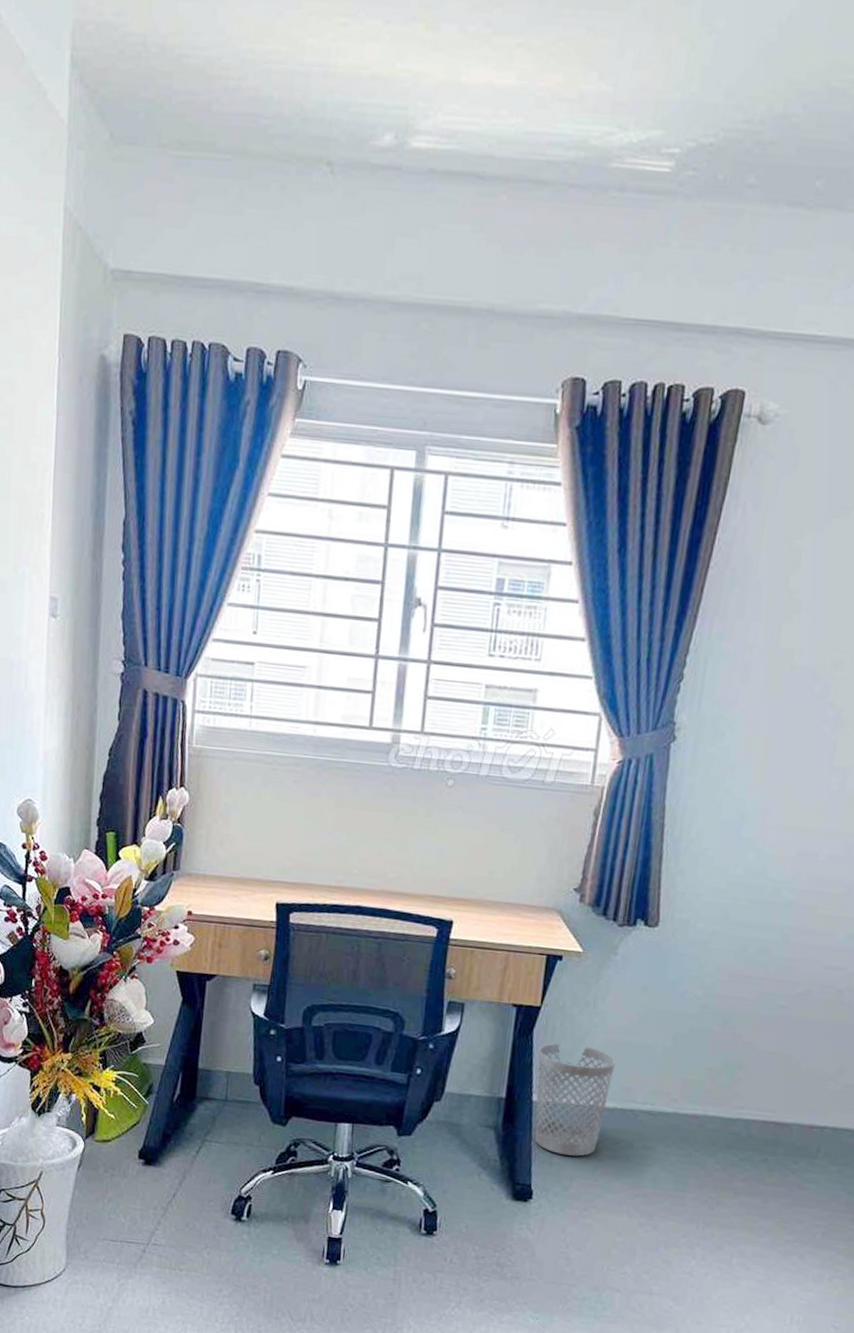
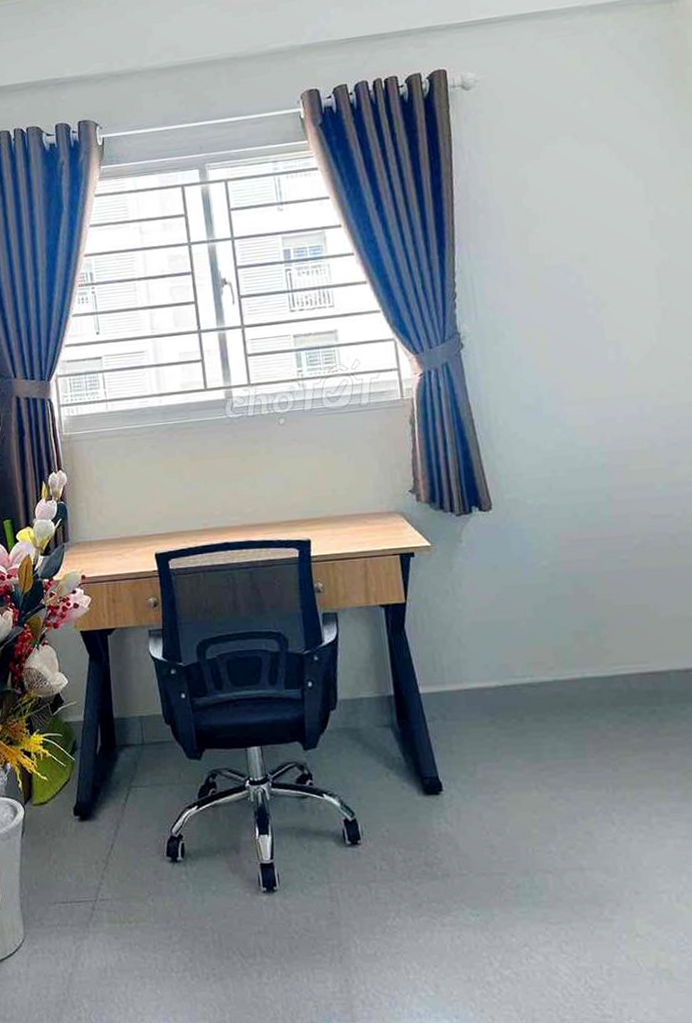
wastebasket: present [535,1043,616,1157] -> none [414,632,490,741]

